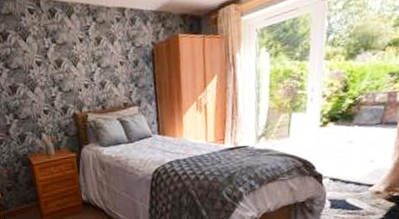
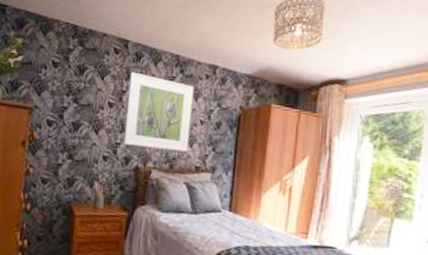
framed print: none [49,28,115,97] -> present [124,72,195,152]

